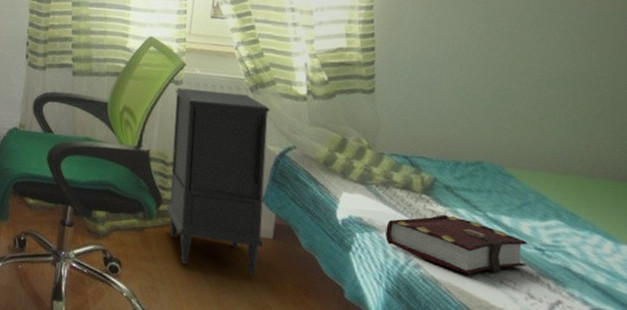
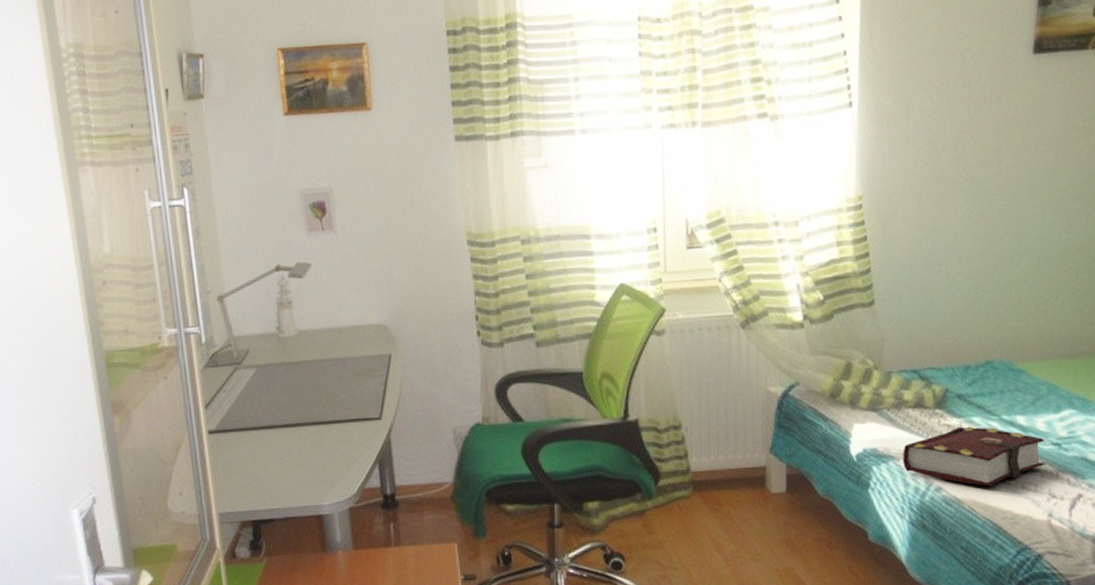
nightstand: present [166,88,270,275] -> none [657,333,778,542]

